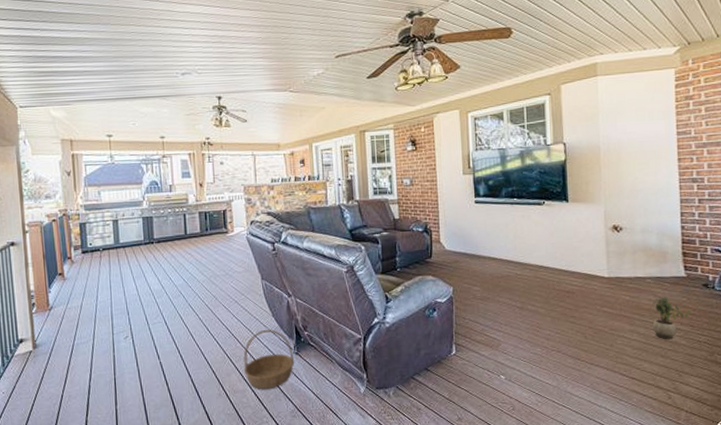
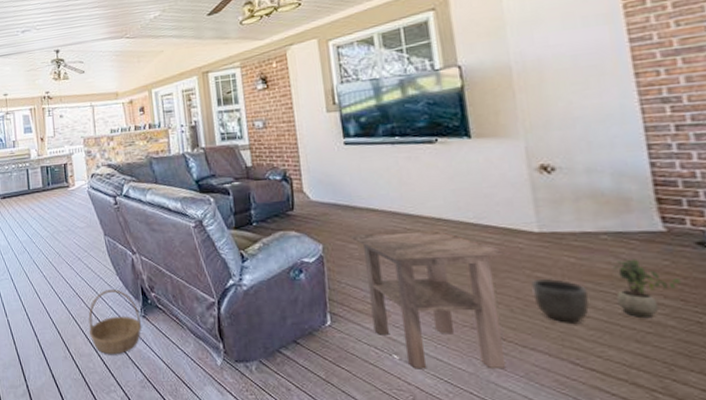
side table: none [475,274,589,386] -> present [350,229,511,369]
planter: none [599,311,636,345] -> present [530,278,590,323]

